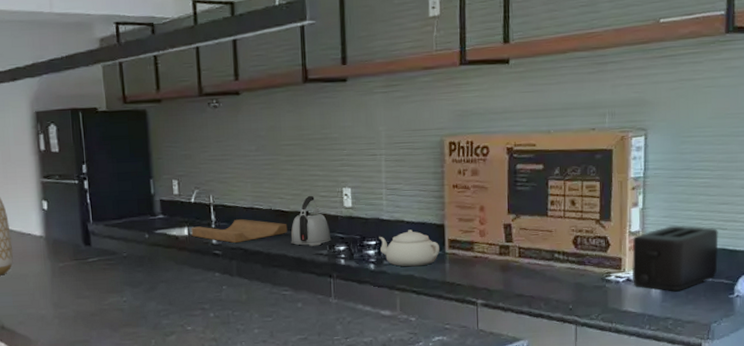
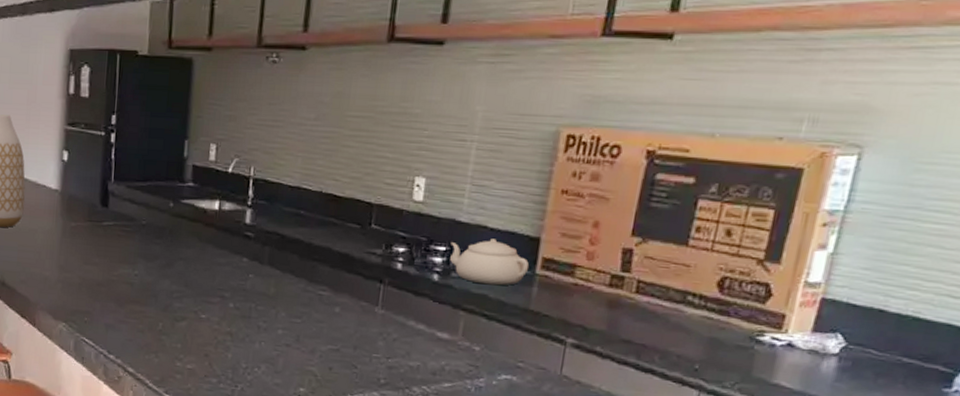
cutting board: present [191,218,288,244] -> none [223,198,339,227]
kettle: present [290,195,331,246] -> none [339,181,391,243]
toaster: present [632,225,719,291] -> none [796,281,946,371]

